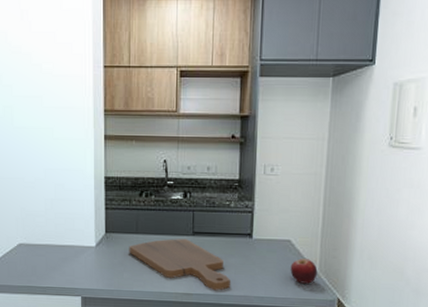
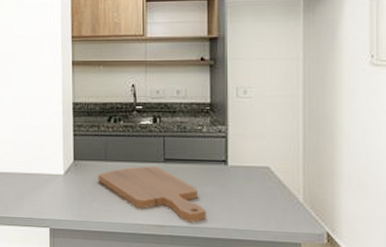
fruit: present [290,258,318,284] -> none [271,187,302,216]

